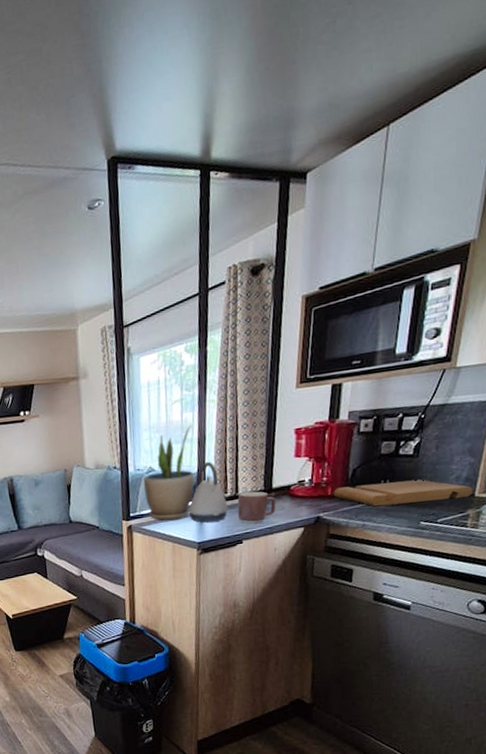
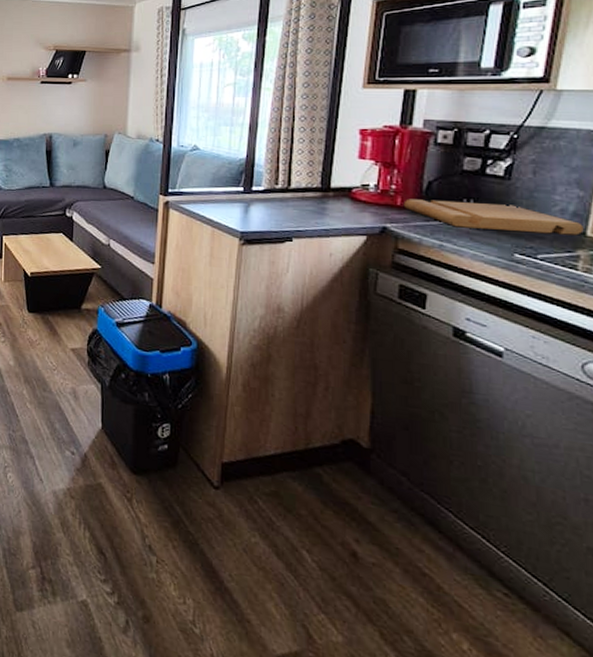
potted plant: present [143,425,195,521] -> none [186,110,244,203]
kettle: present [188,461,229,523] -> none [233,149,279,213]
mug: present [237,491,276,524] -> none [288,187,334,222]

